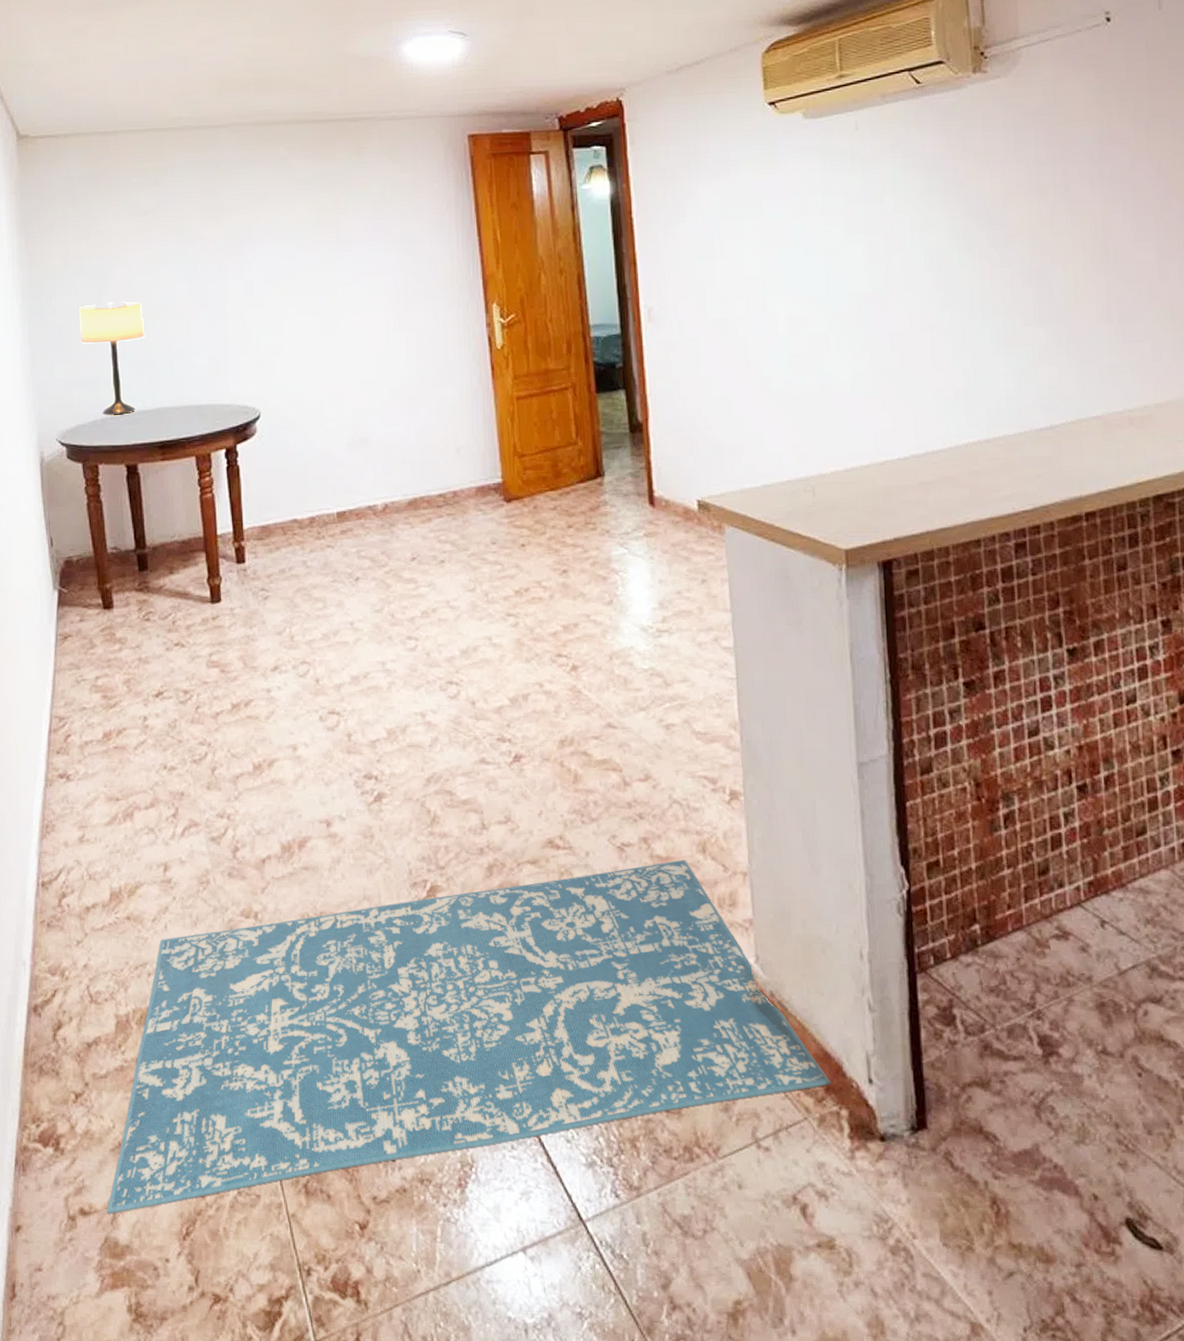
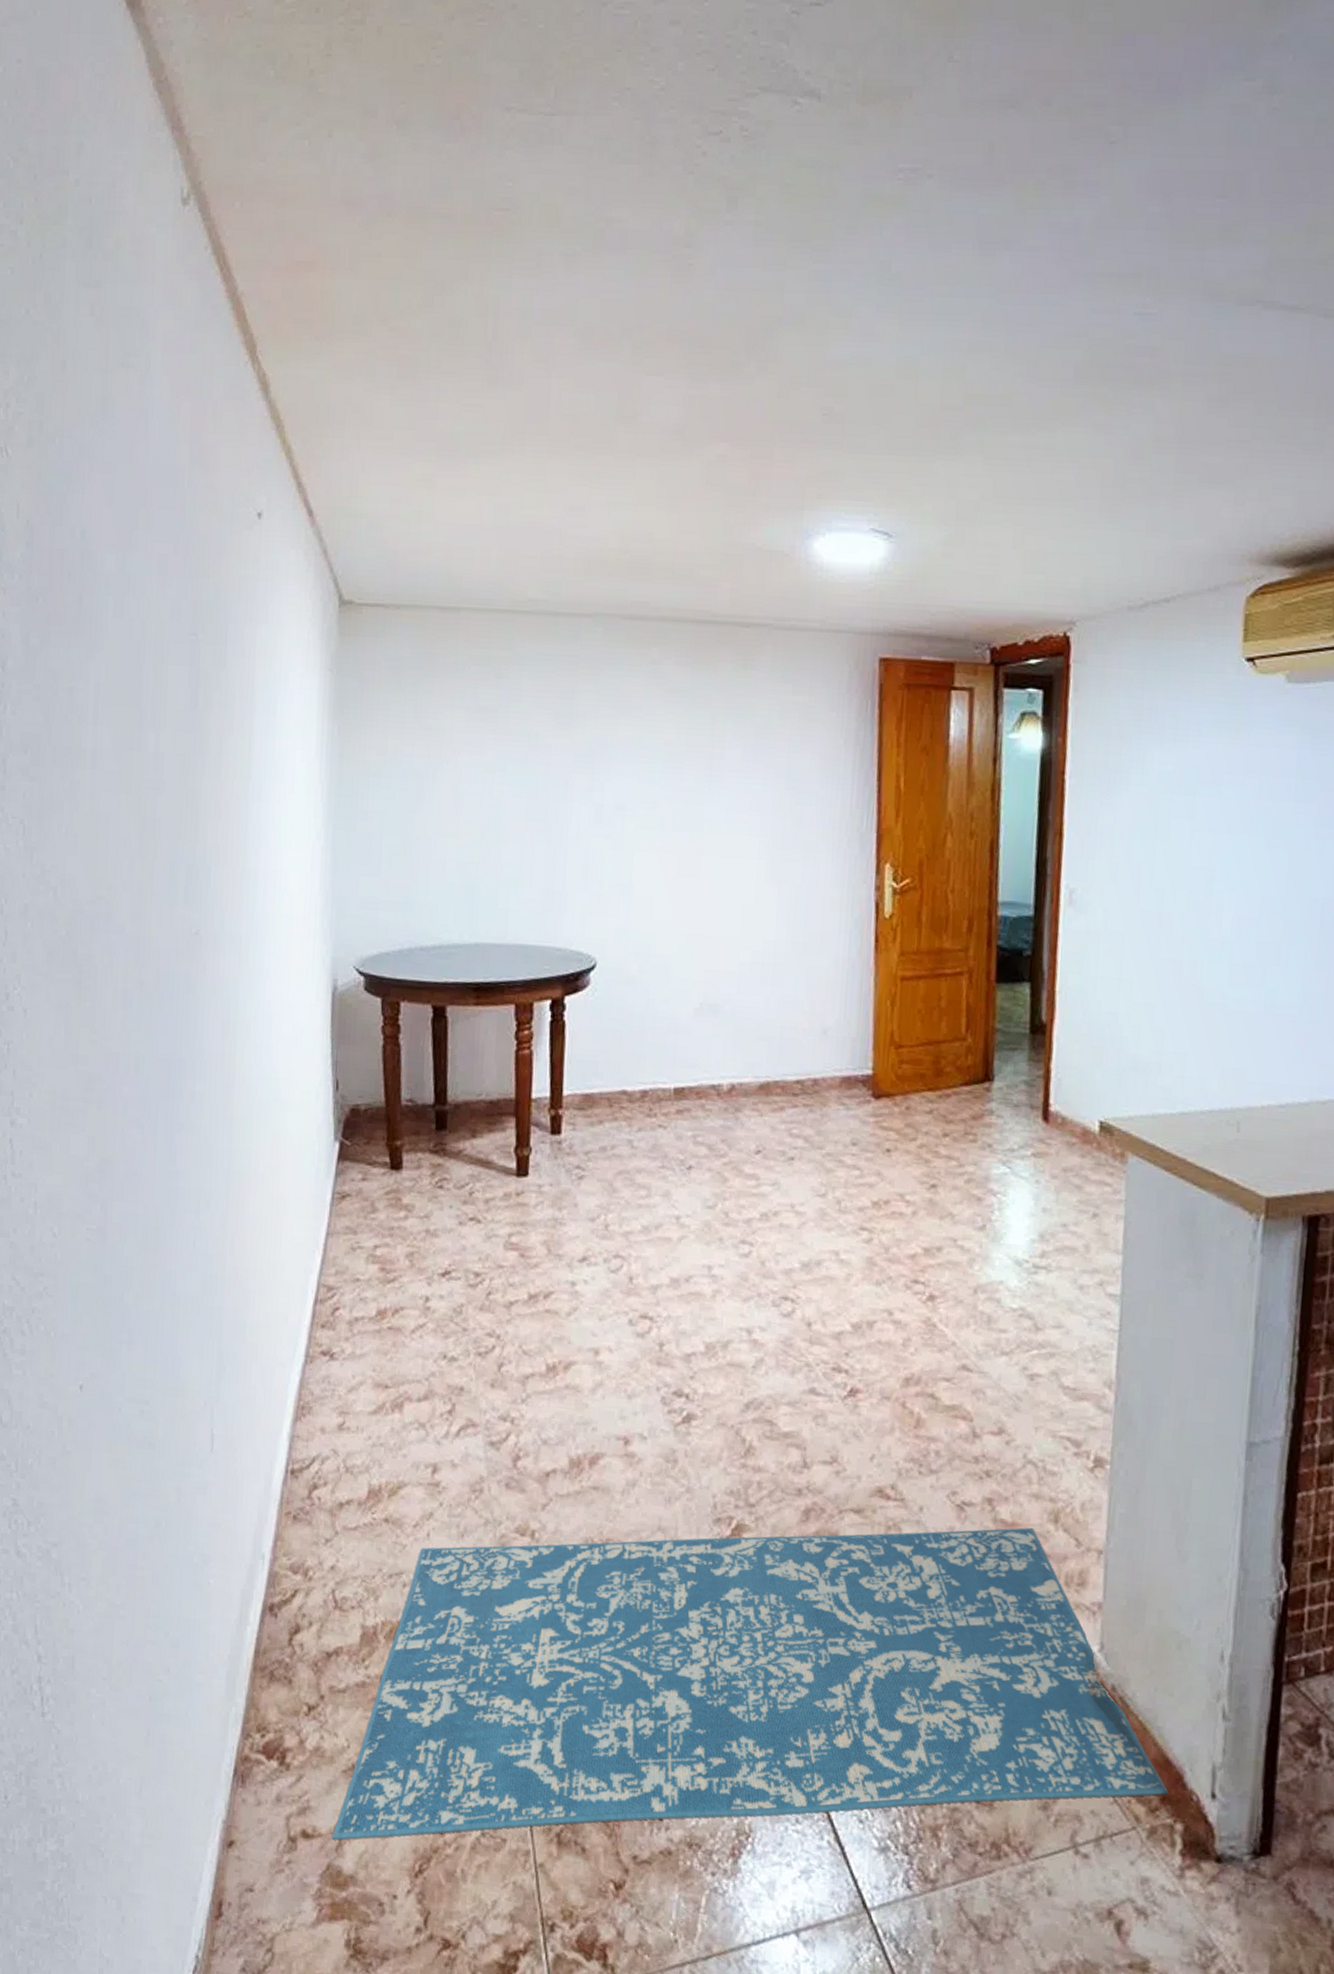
table lamp: present [80,302,144,416] -> none [394,813,469,947]

